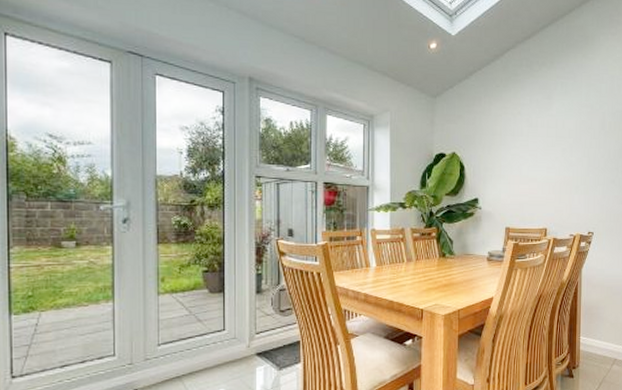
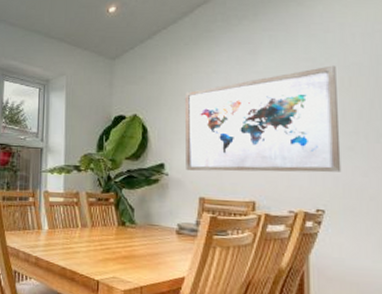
wall art: none [495,112,606,204] -> present [184,65,342,173]

